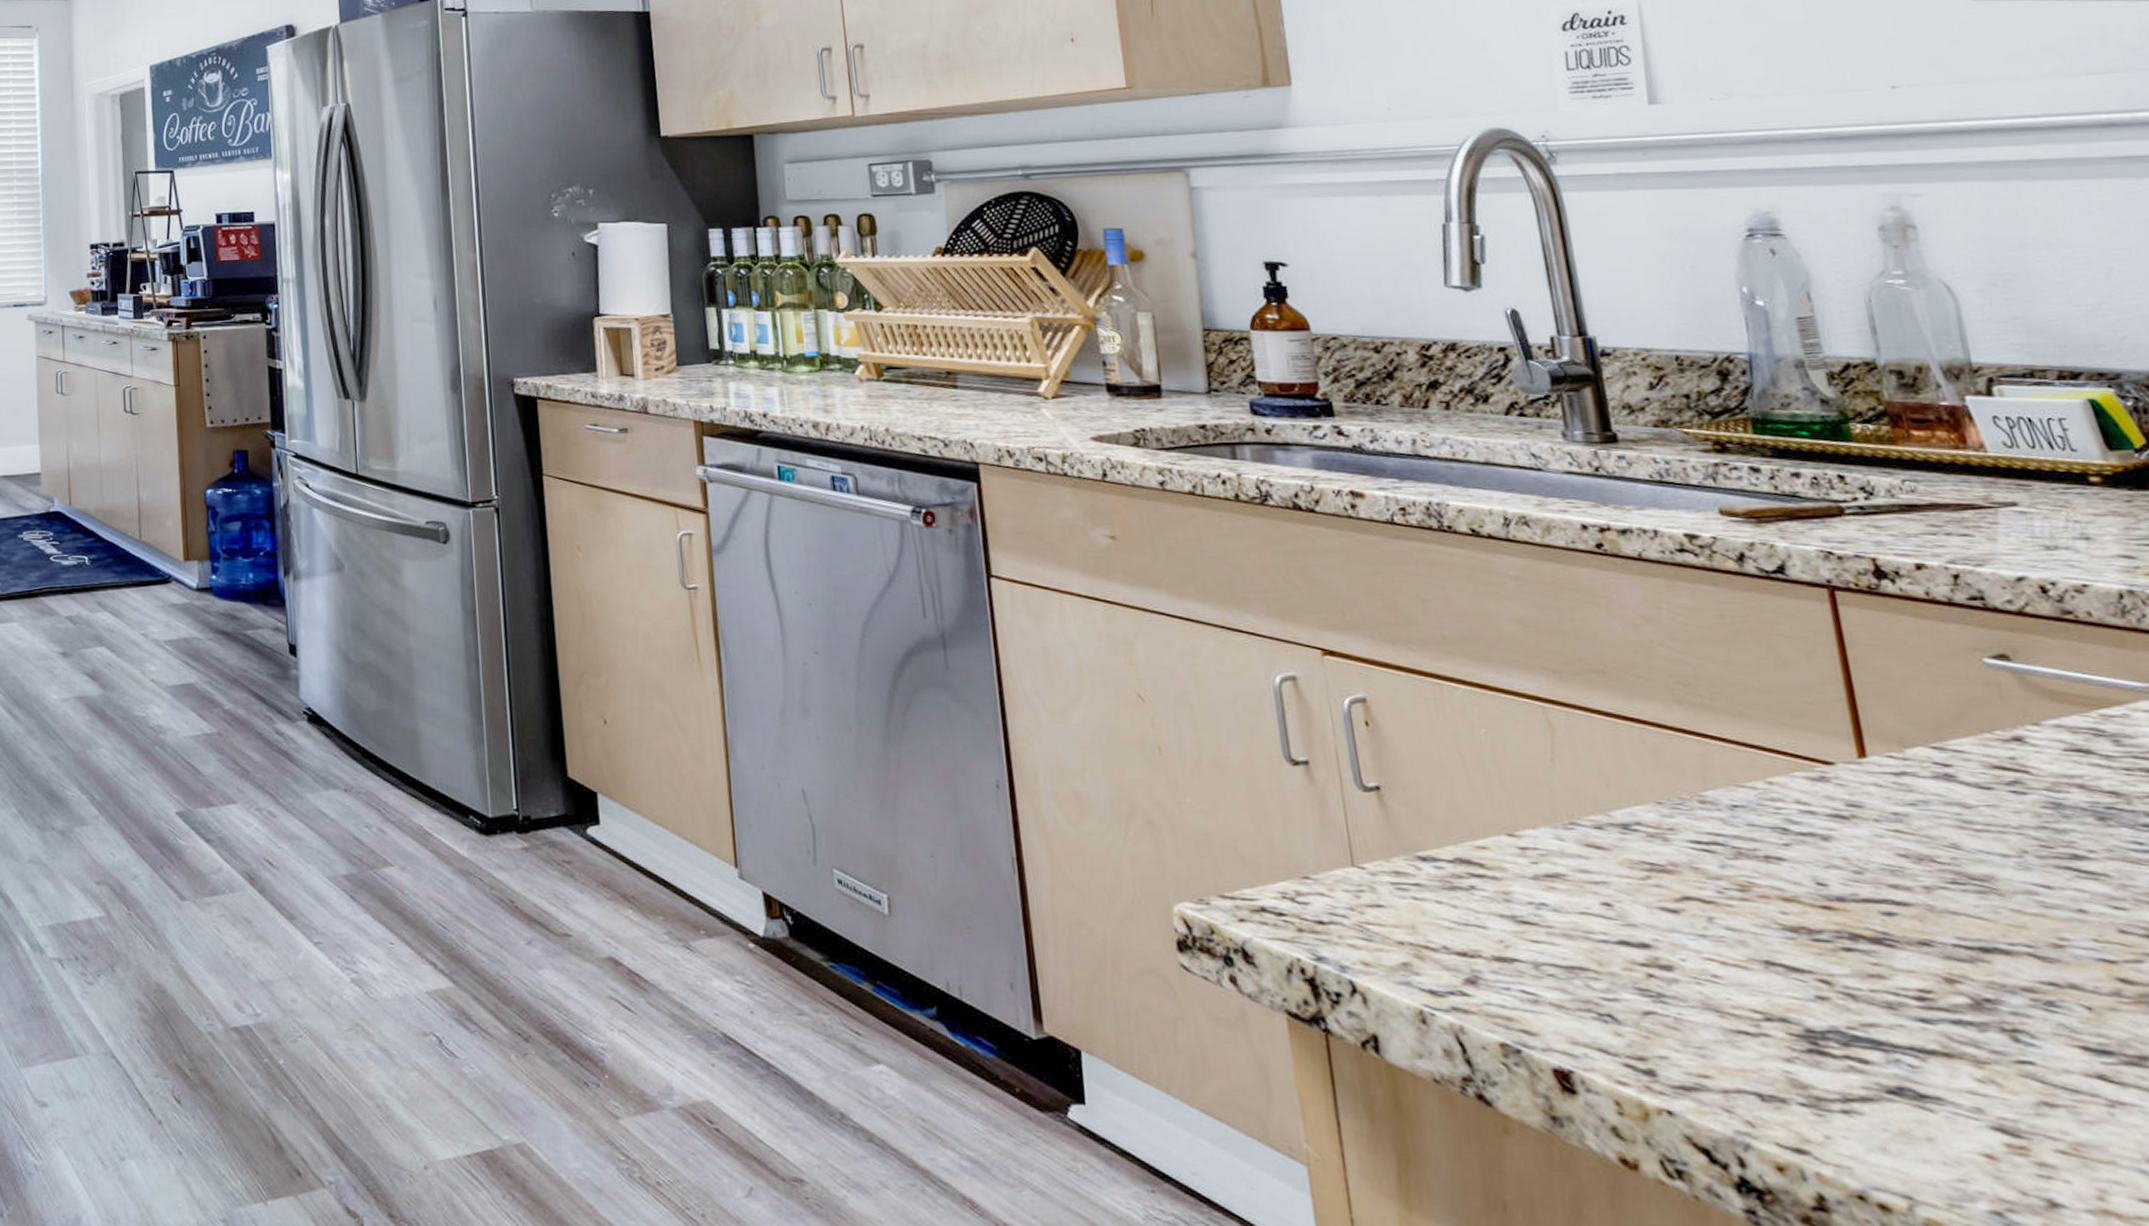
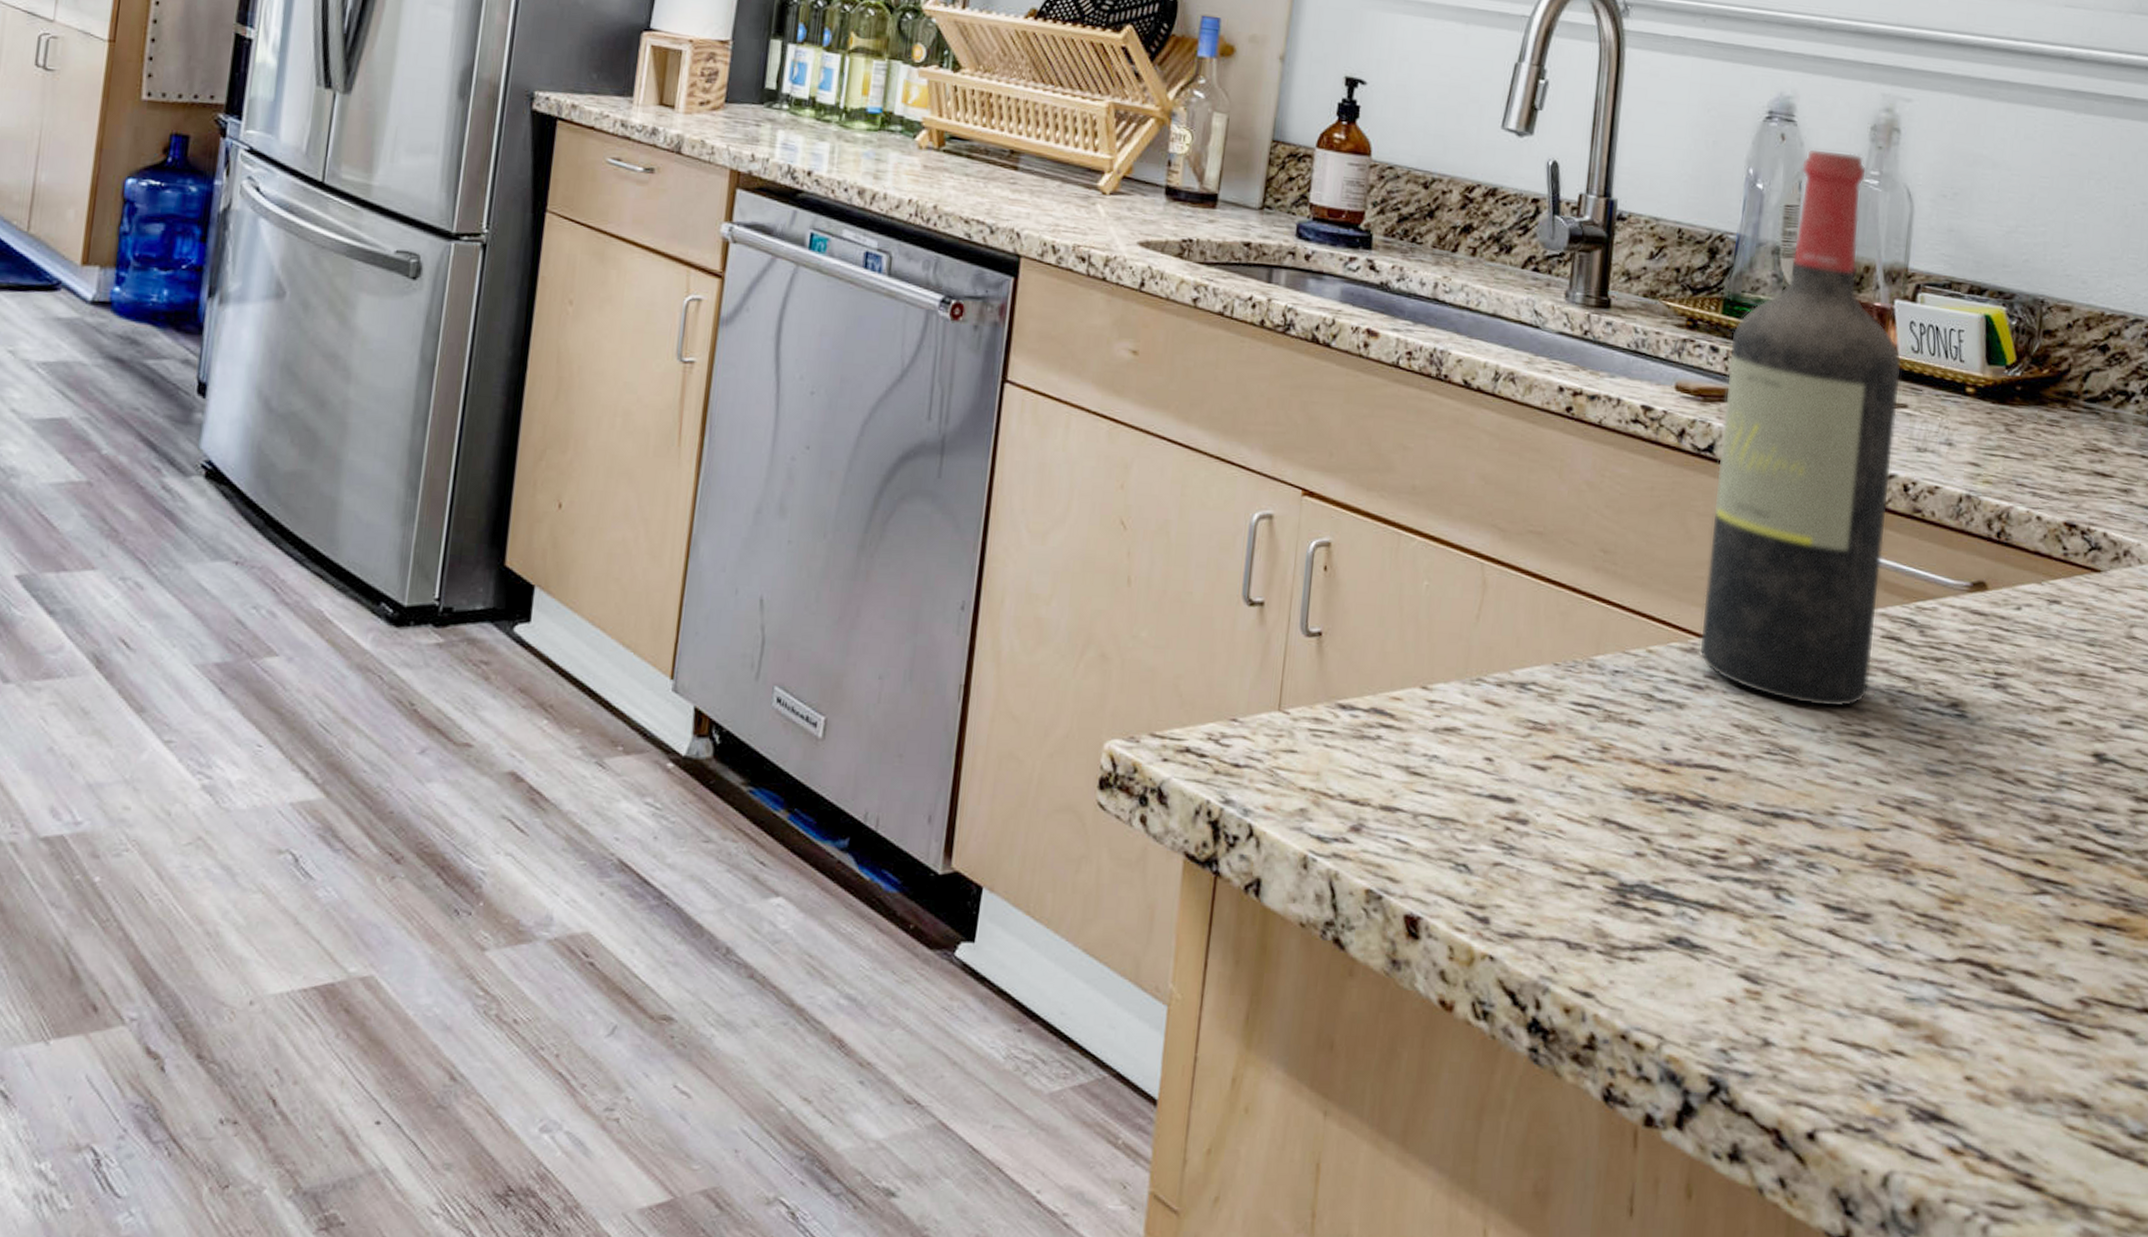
wine bottle: none [1771,256,2066,830] -> present [1699,148,1903,708]

